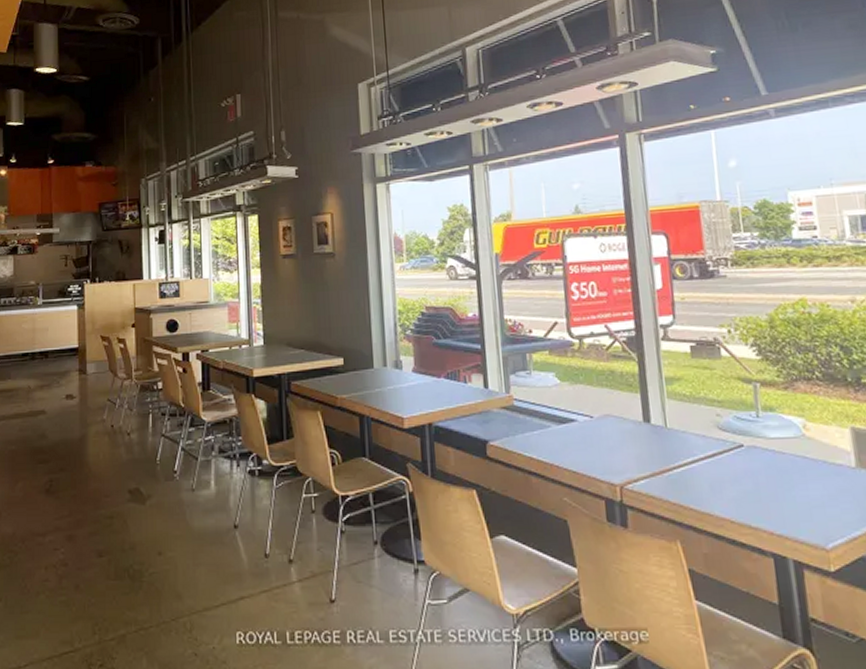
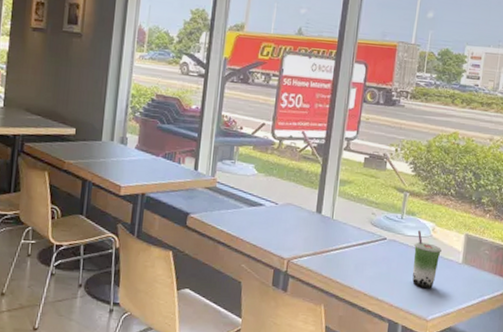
beverage cup: none [782,429,824,507] -> present [412,230,441,289]

